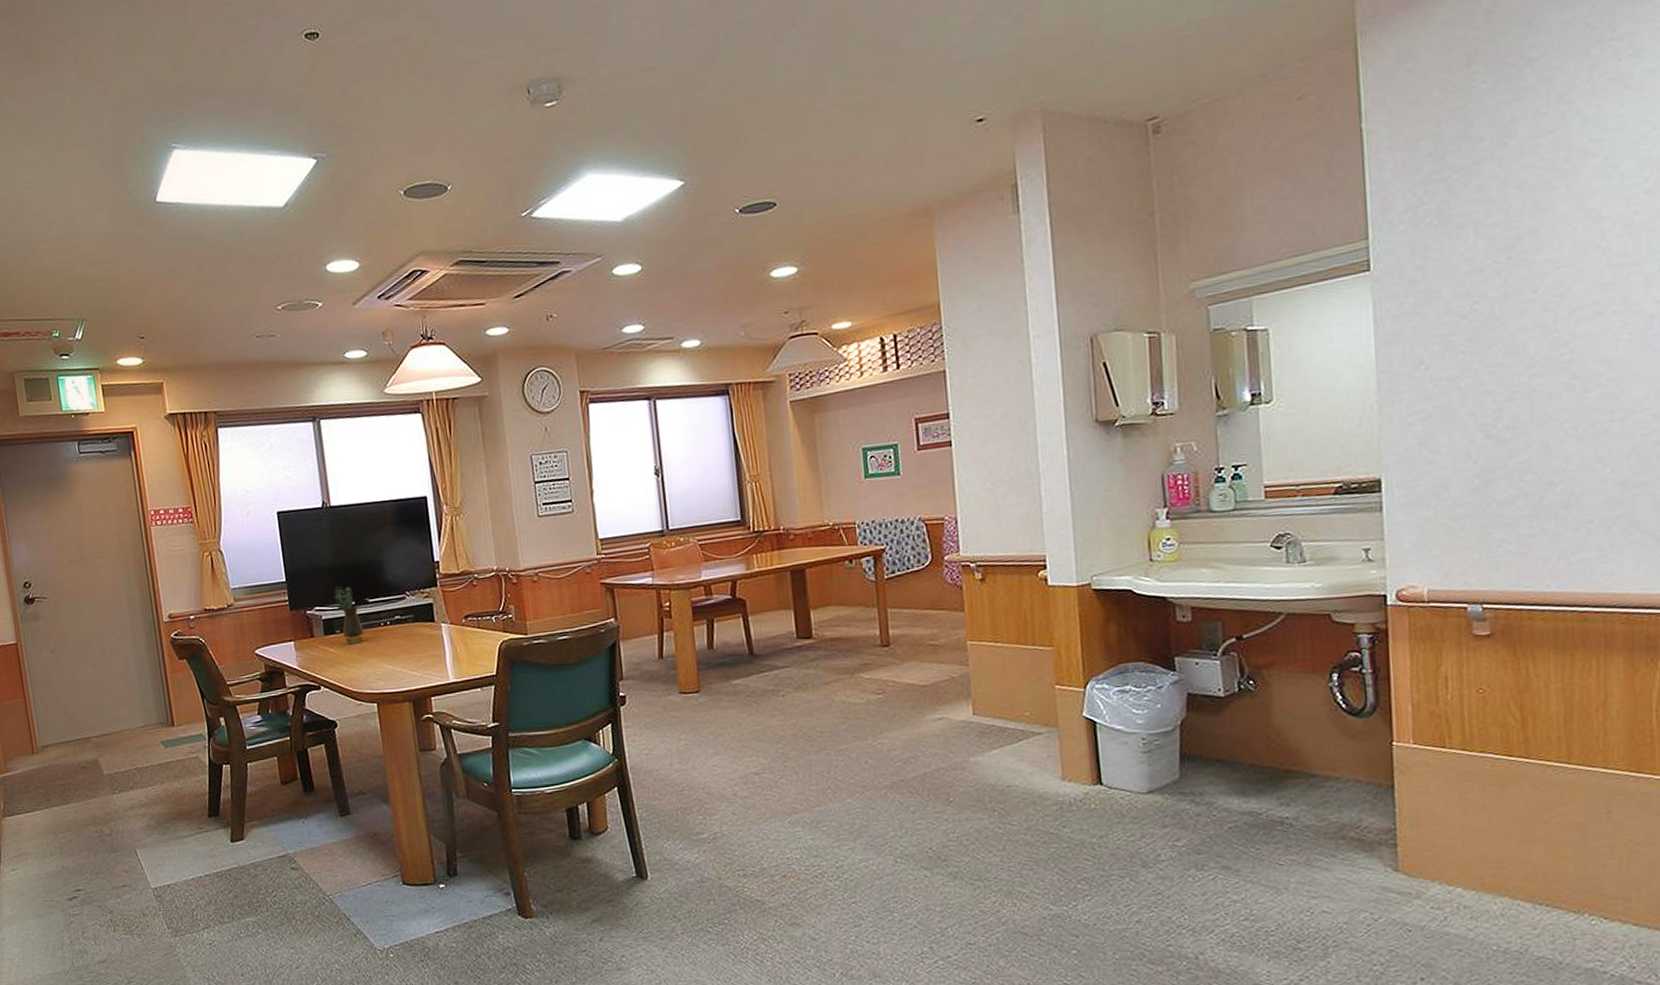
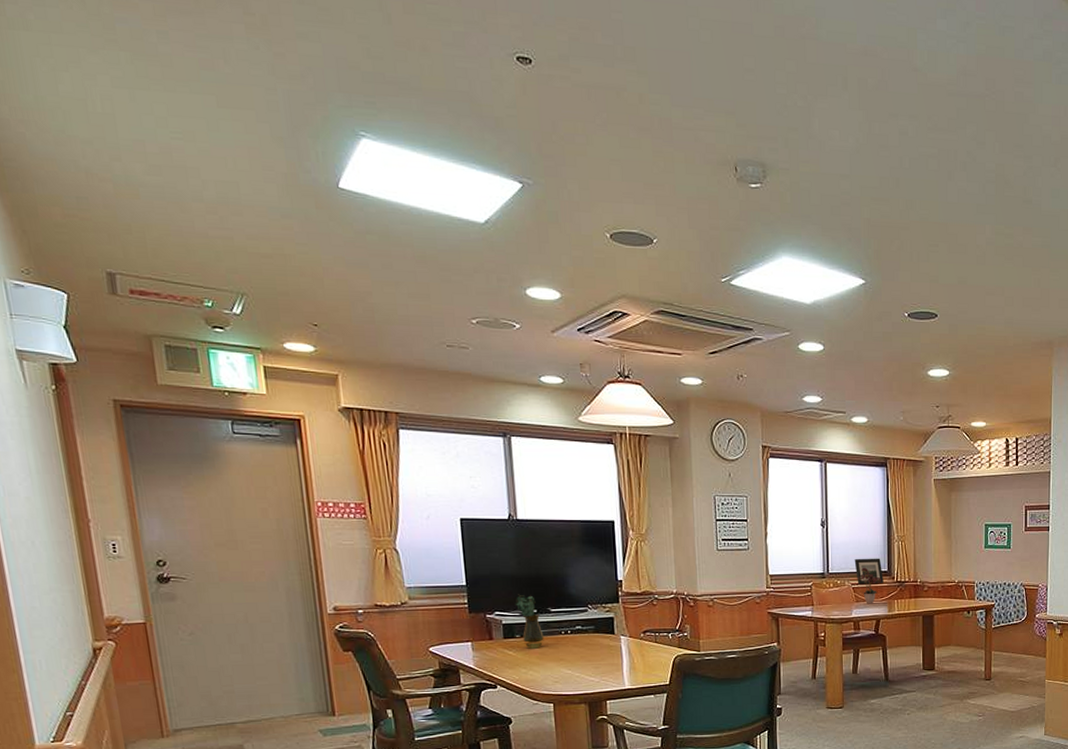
picture frame: none [698,505,737,540] -> present [854,558,884,585]
flower arrangement: none [705,518,735,563] -> present [858,567,882,604]

